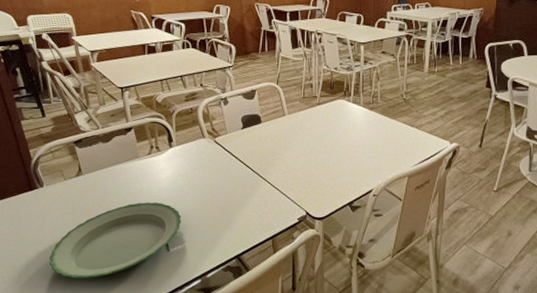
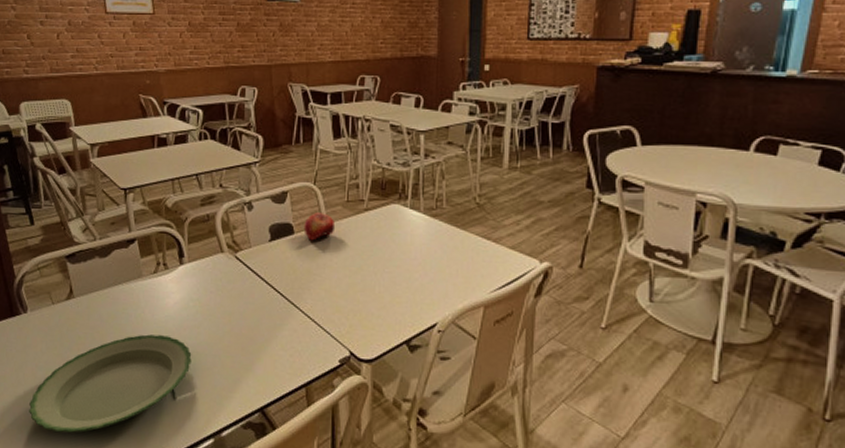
fruit: none [269,106,294,129] -> present [303,213,336,241]

